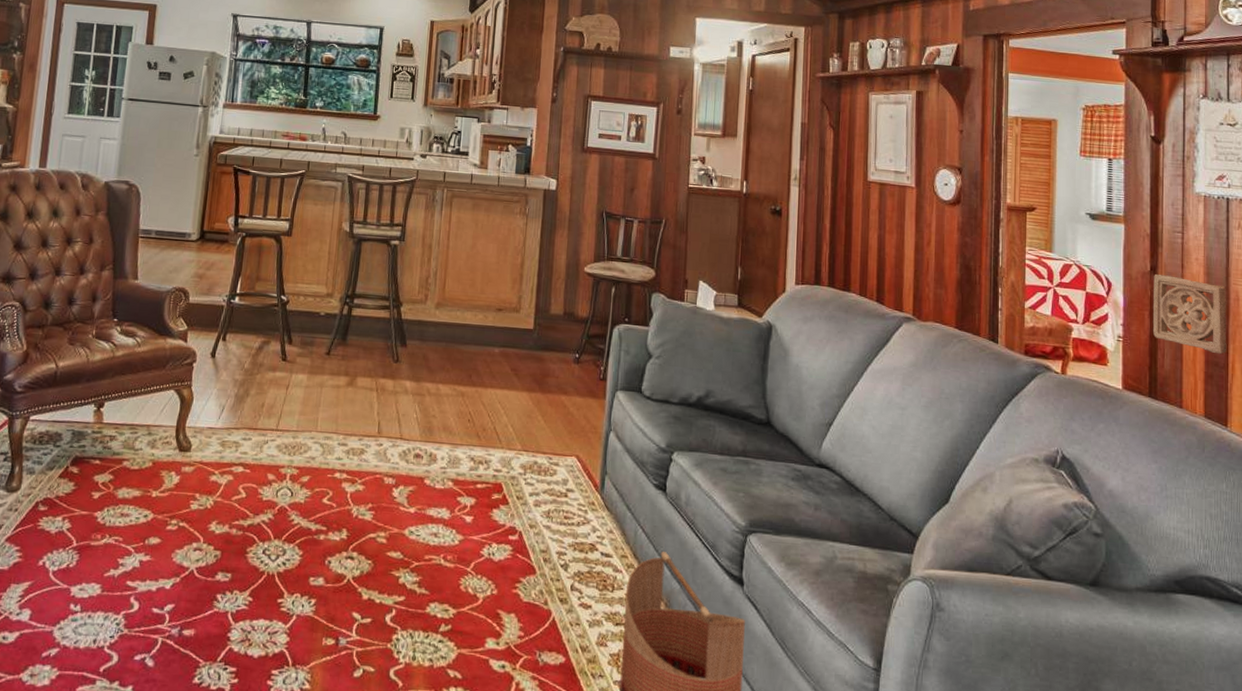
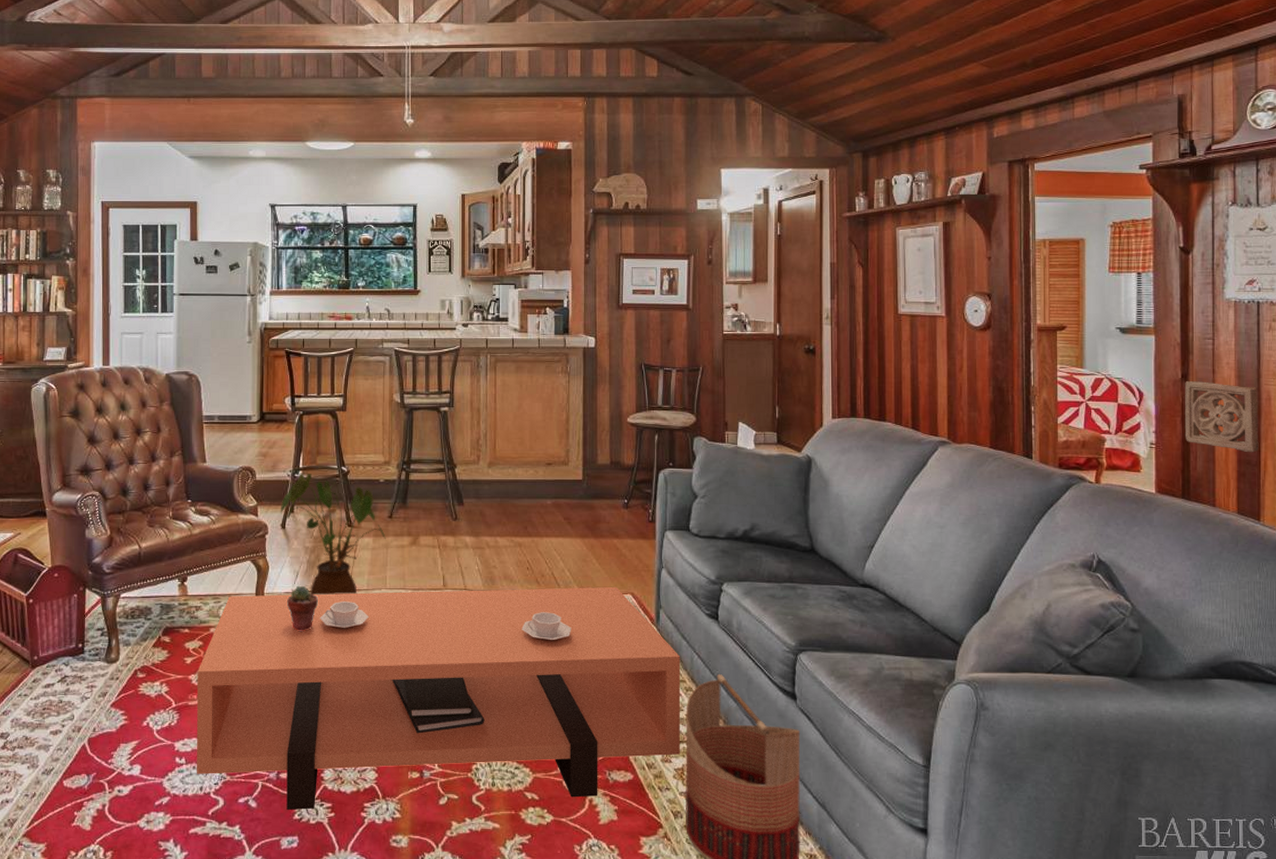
coffee table: none [92,427,624,680] -> present [197,586,681,810]
potted succulent: none [208,421,243,473] -> present [286,585,318,632]
house plant: none [212,298,322,436] -> present [281,473,386,596]

